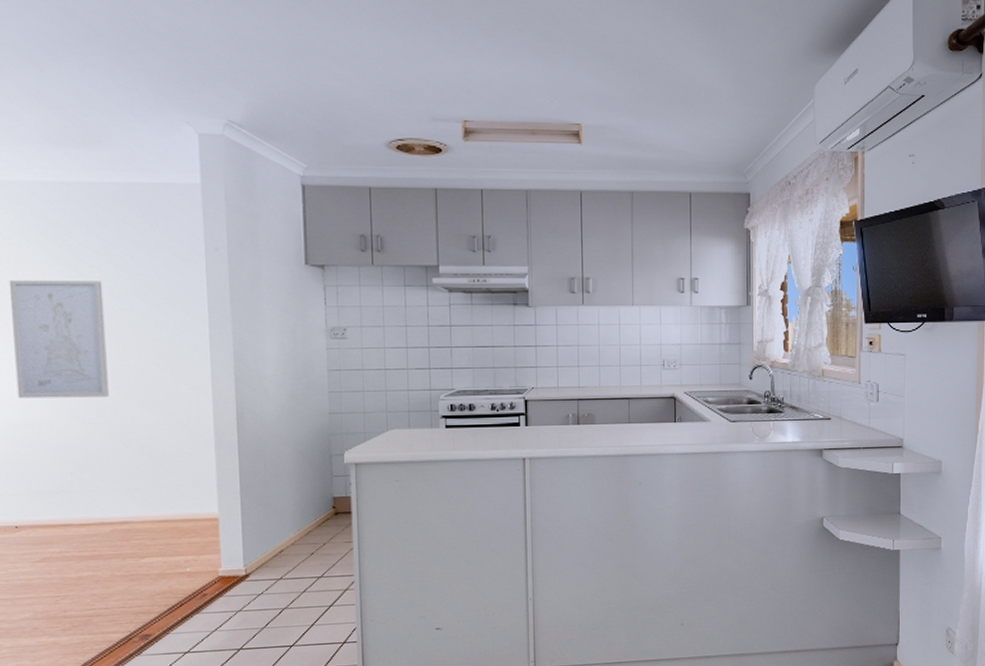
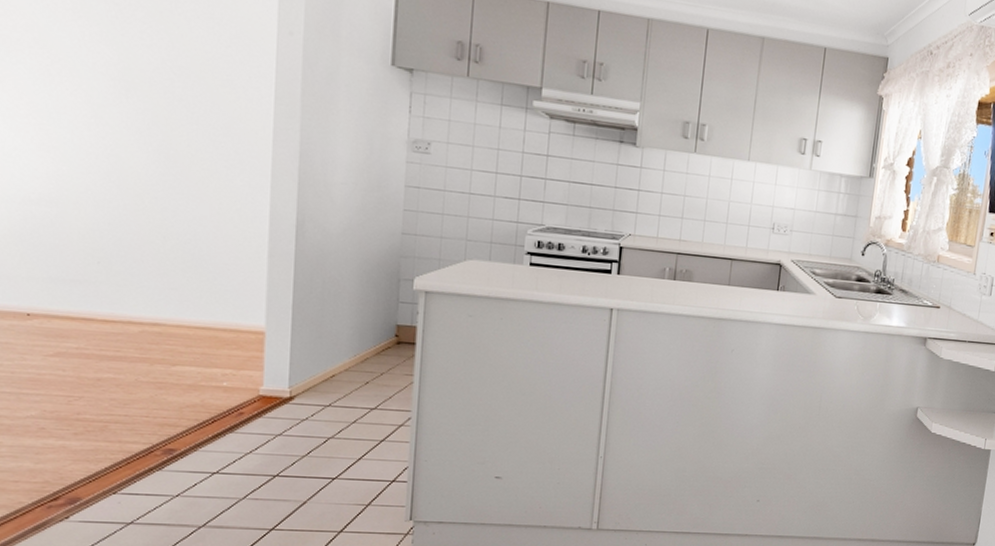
wall art: present [8,279,109,399] -> none [40,33,153,183]

